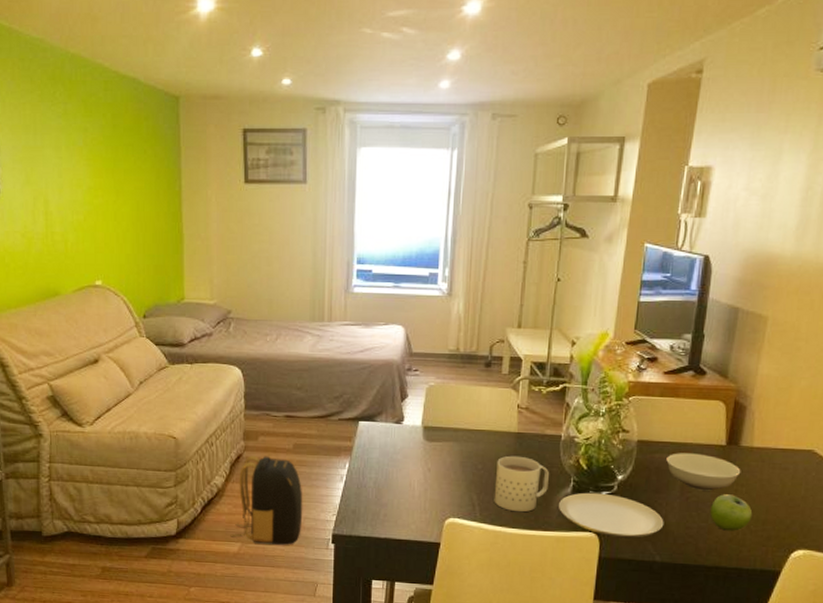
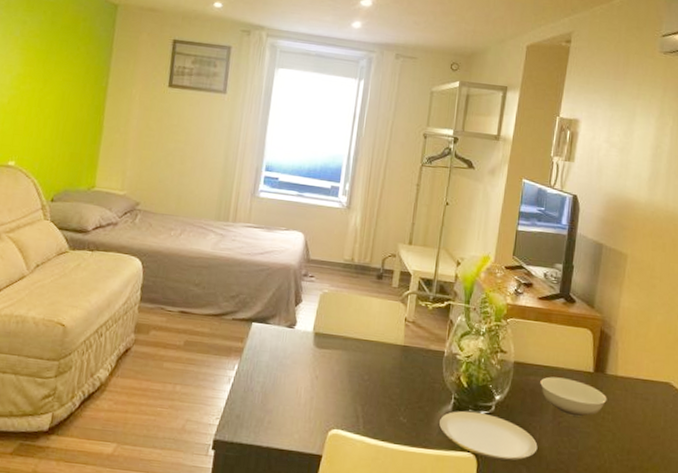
backpack: present [230,455,303,545] -> none [106,349,188,449]
mug: present [494,455,549,513] -> none [377,368,432,428]
fruit: present [710,494,753,531] -> none [580,421,618,460]

